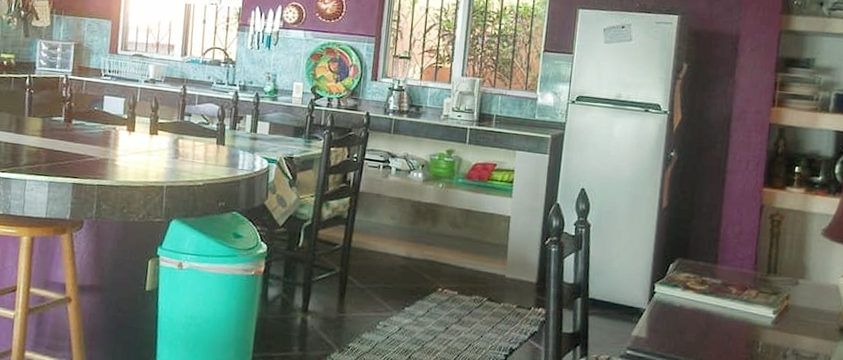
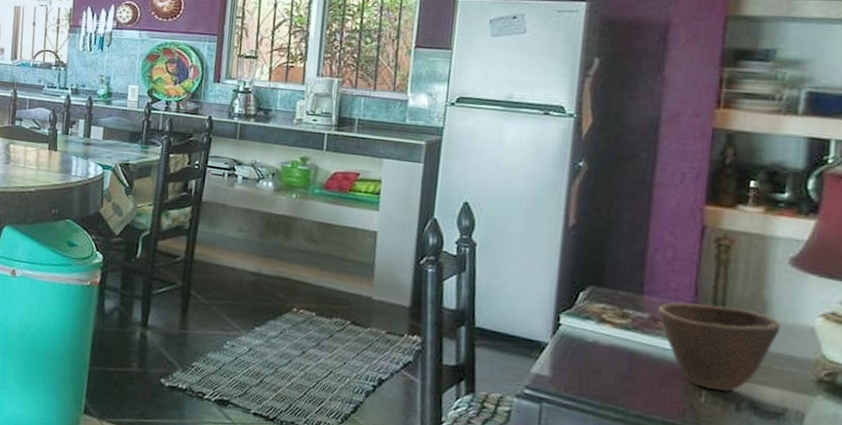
bowl: none [727,269,816,342] -> present [657,302,781,392]

